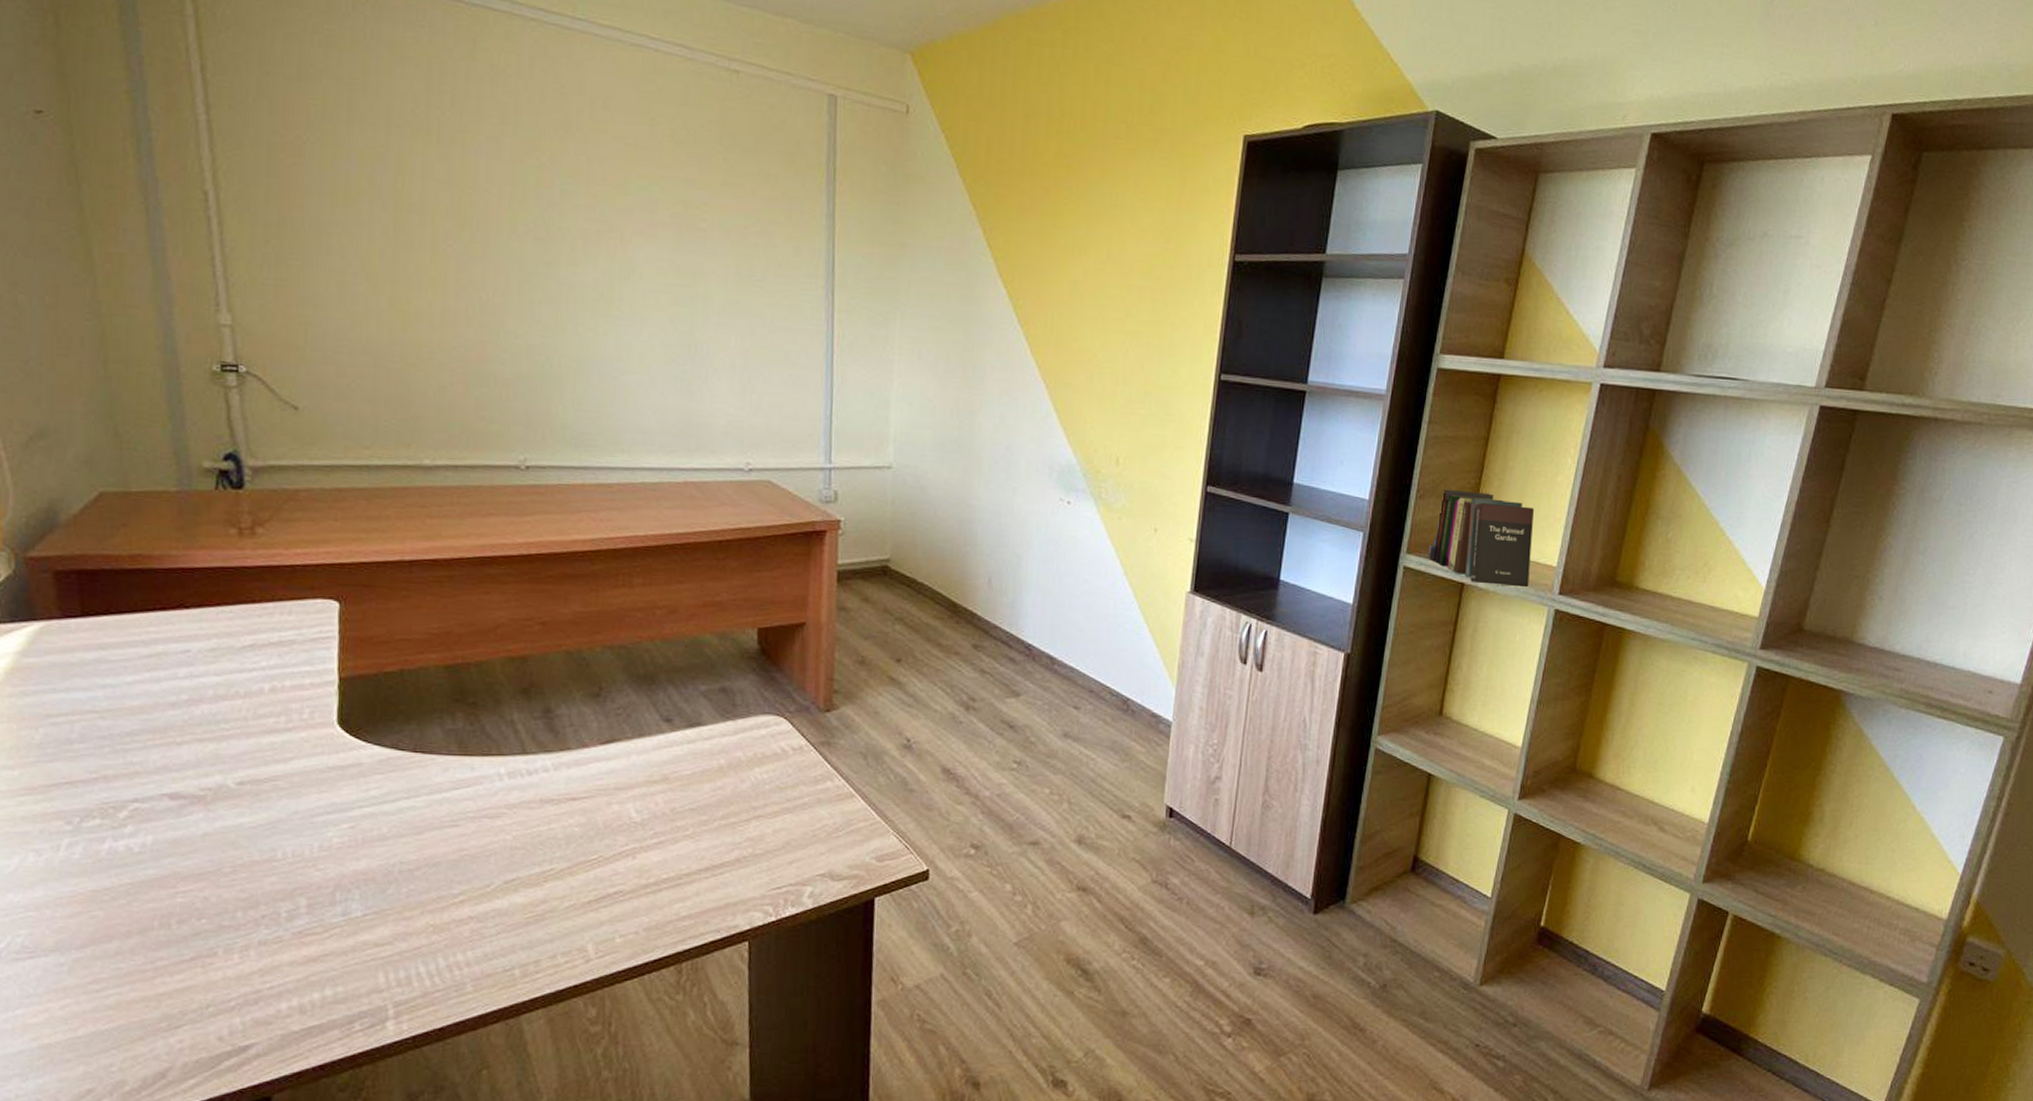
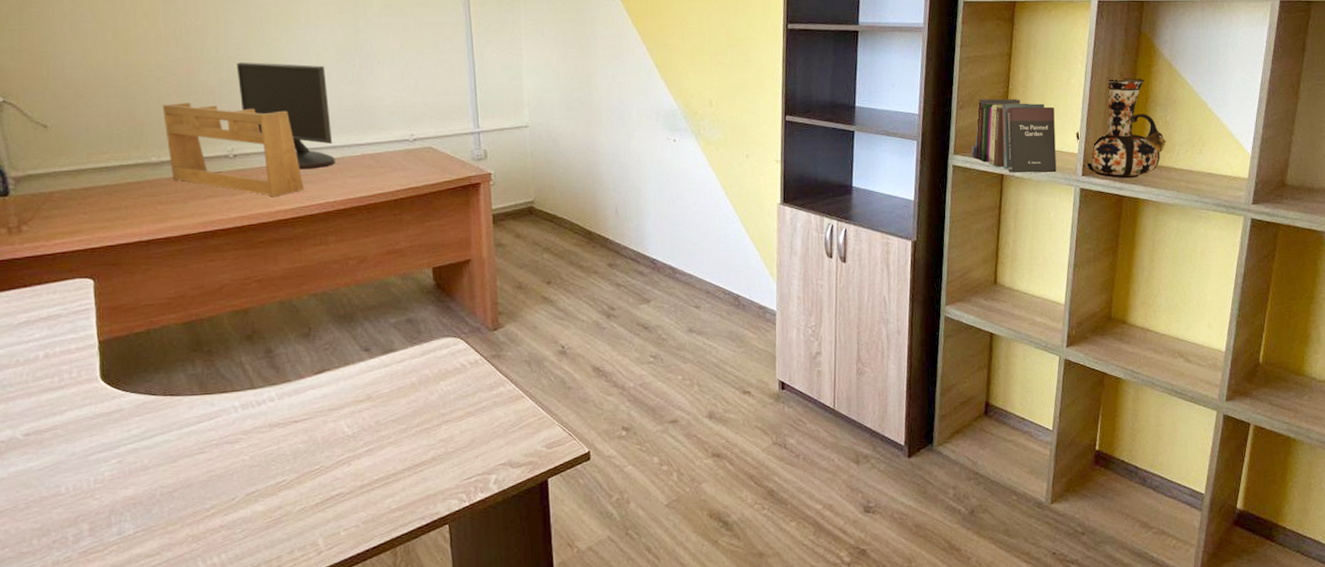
desk organizer: none [442,395,609,523] -> present [162,103,304,197]
computer monitor: none [539,352,650,493] -> present [236,61,335,170]
decorative vase: none [1556,479,1665,604] -> present [1076,77,1166,179]

